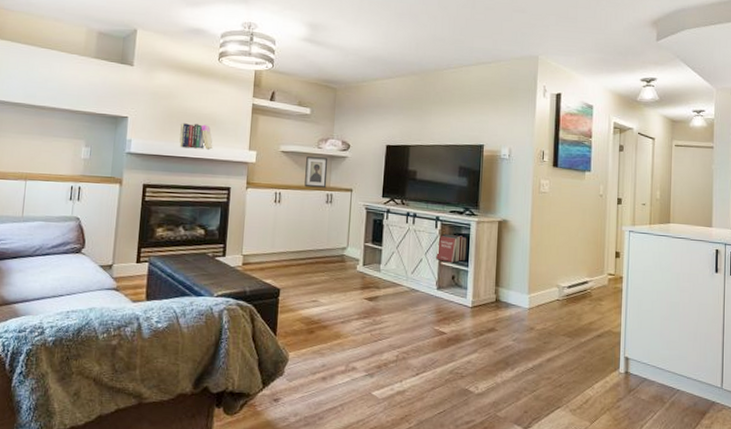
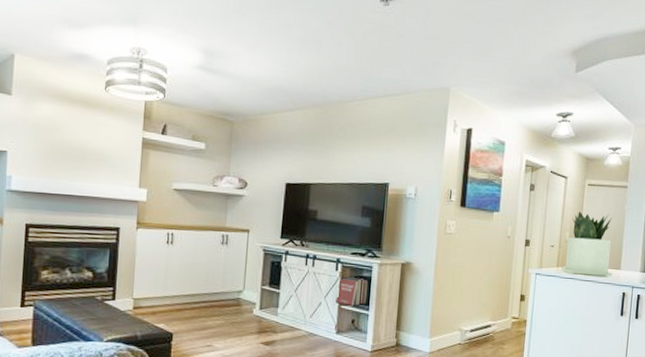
books: present [179,123,213,150] -> none [64,158,100,187]
picture frame: present [304,156,328,188] -> none [199,195,224,229]
planter: none [654,171,705,234] -> present [561,211,613,277]

